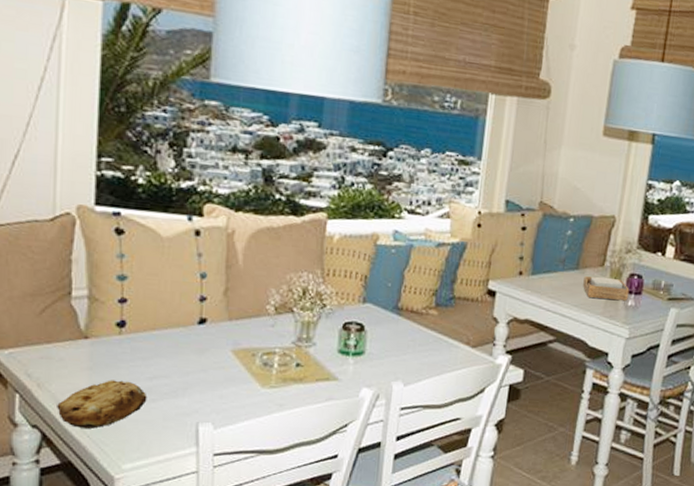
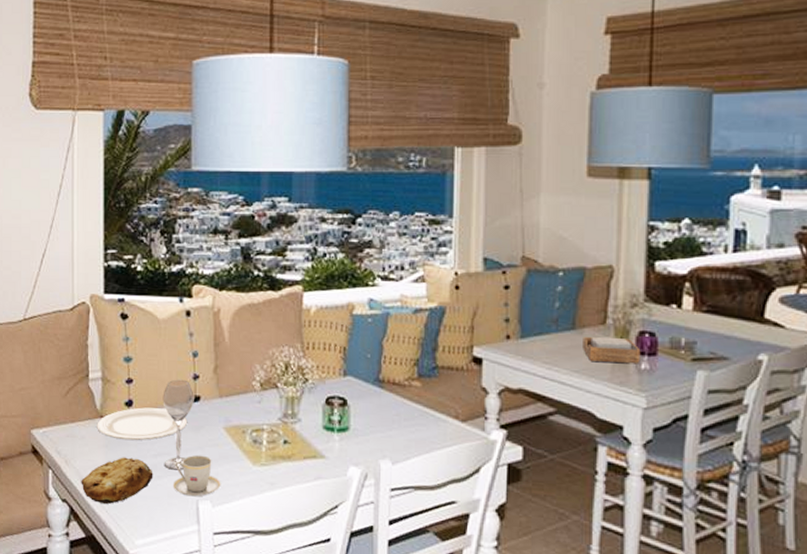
plate: none [79,328,191,363] -> present [97,407,188,441]
wineglass: none [161,300,200,393] -> present [162,379,194,471]
teacup: none [169,377,225,420] -> present [172,454,221,497]

